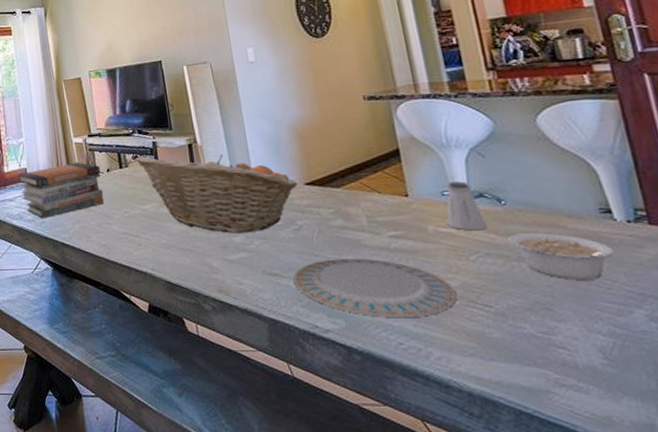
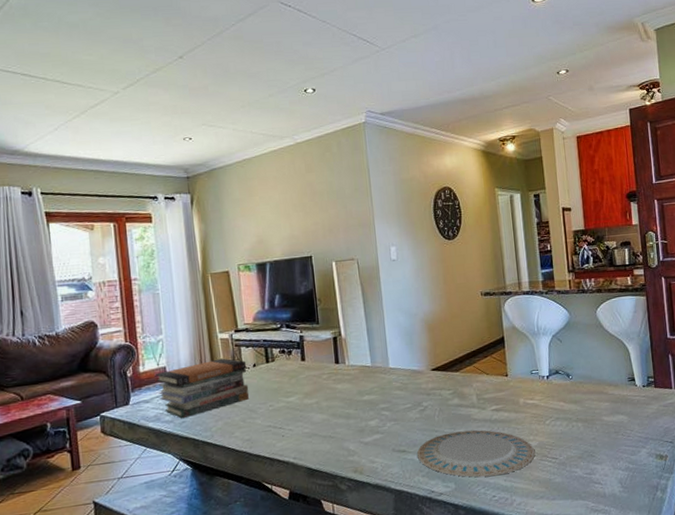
fruit basket: present [135,154,298,234] -> none [281,346,426,418]
saltshaker: present [446,181,487,231] -> none [533,362,559,401]
legume: present [508,232,614,280] -> none [571,398,634,432]

